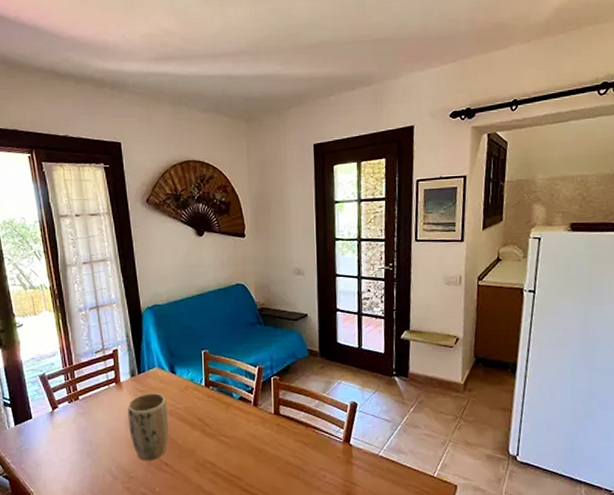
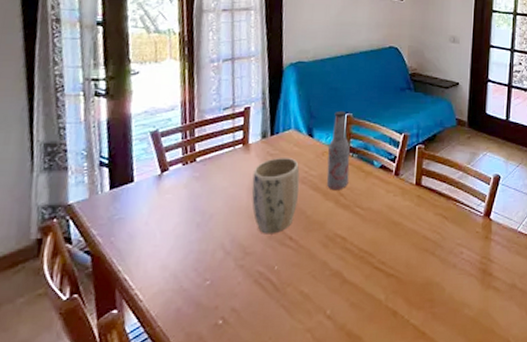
bottle: none [189,348,212,422] -> present [326,110,350,191]

